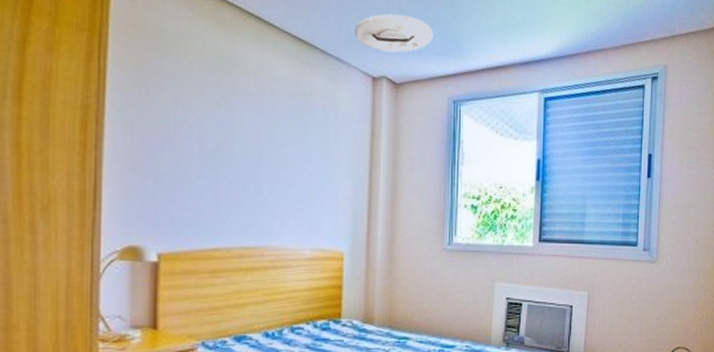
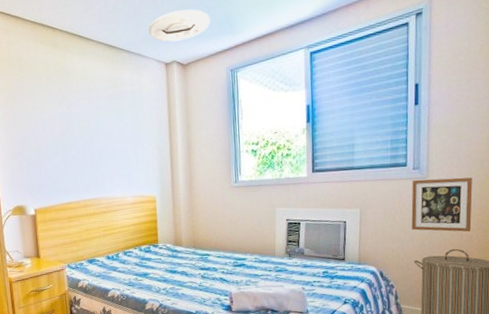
picture frame: none [640,263,699,328] -> present [411,177,473,232]

